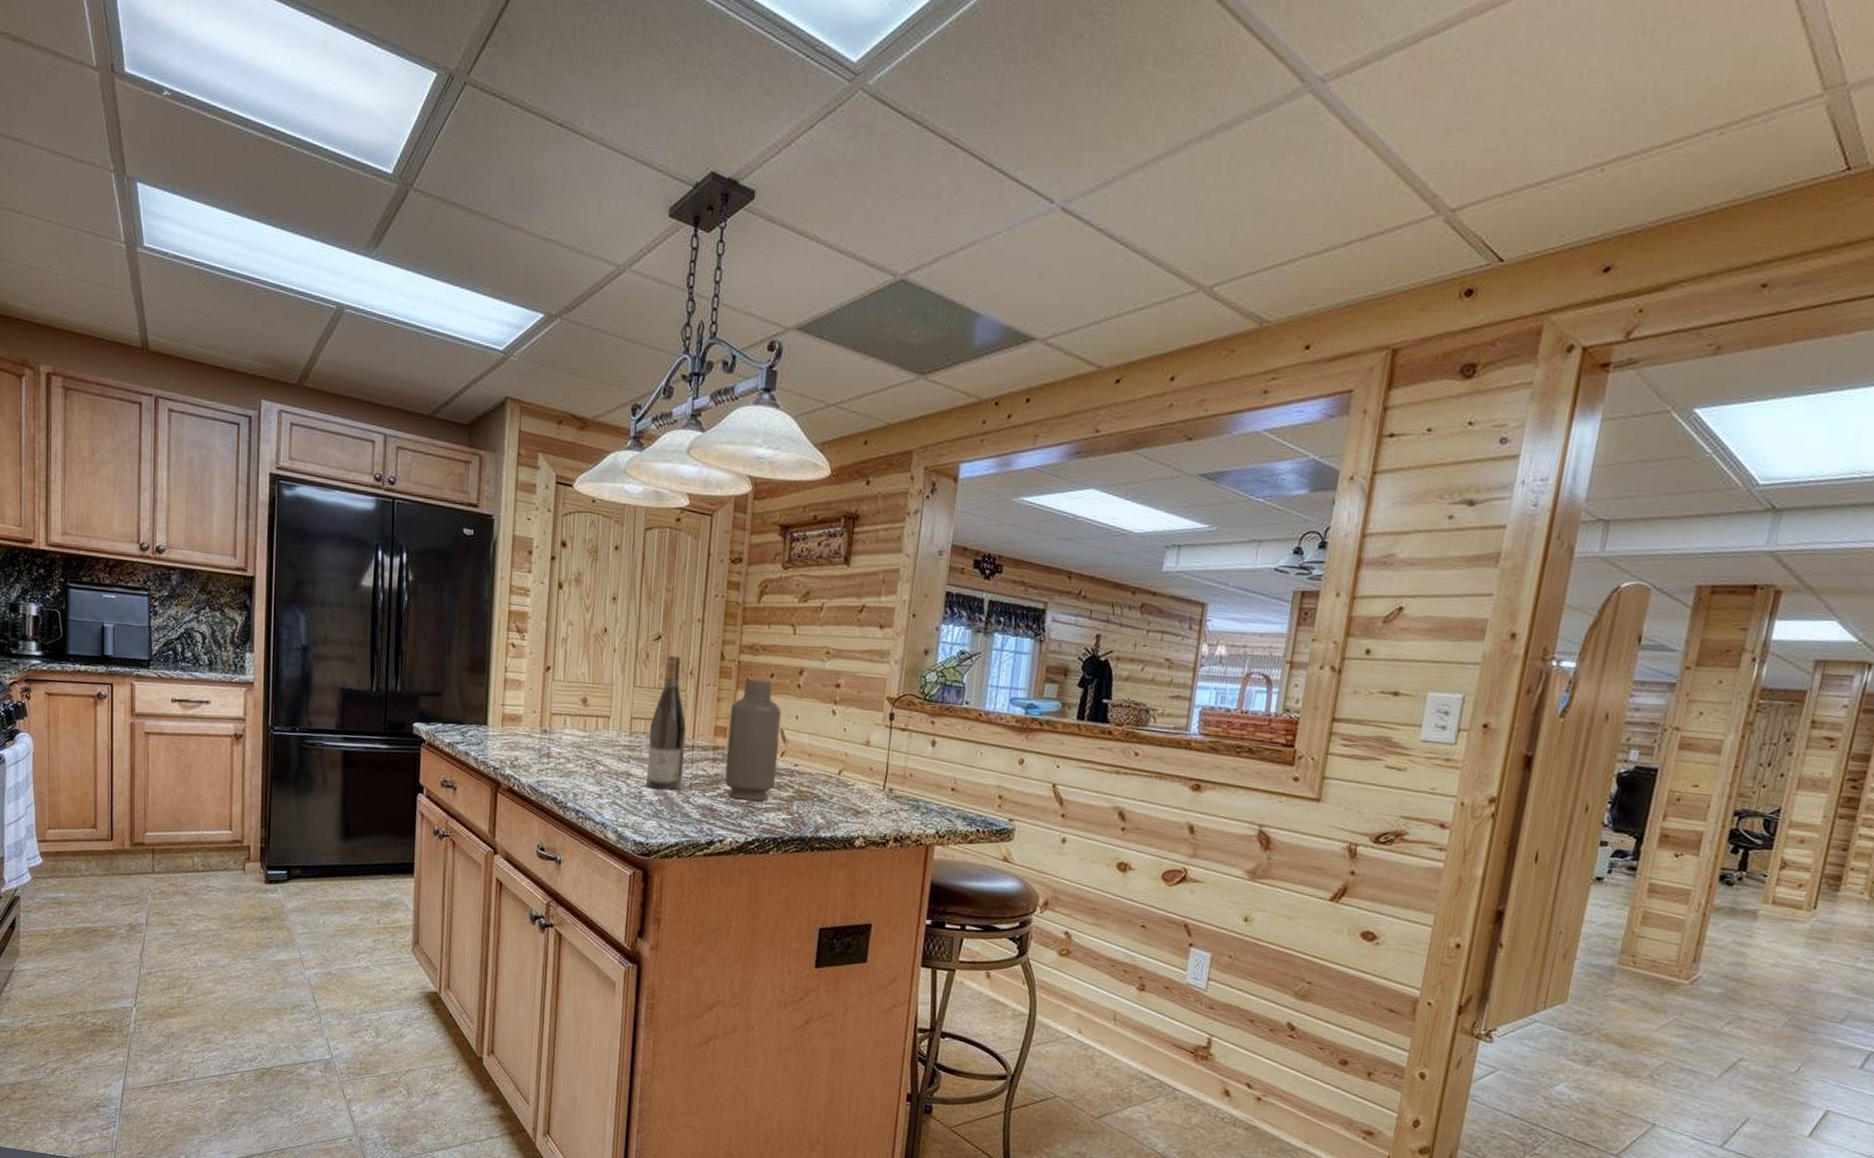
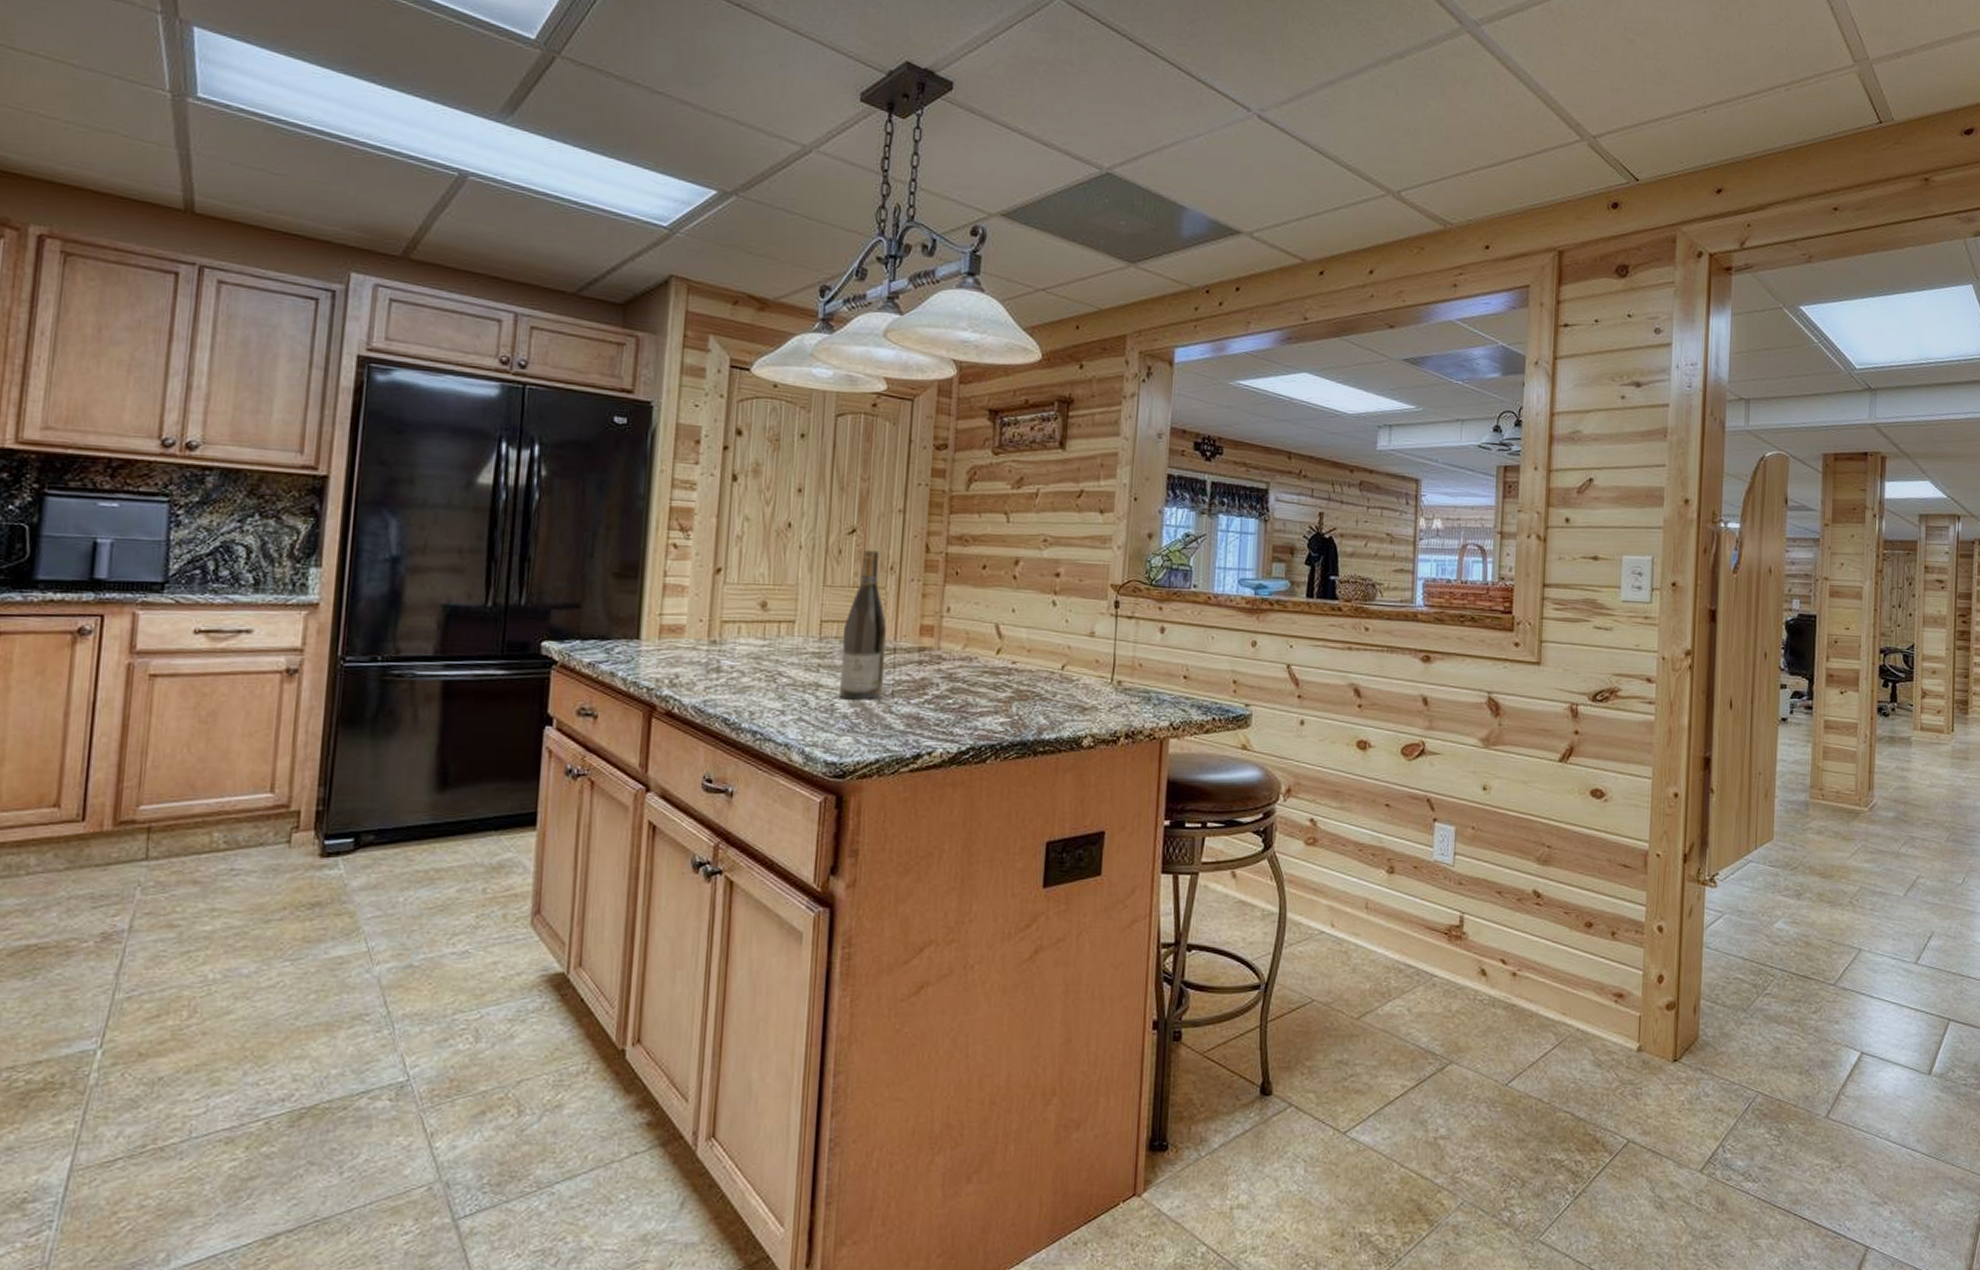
vase: present [725,678,782,801] -> none [932,572,997,705]

